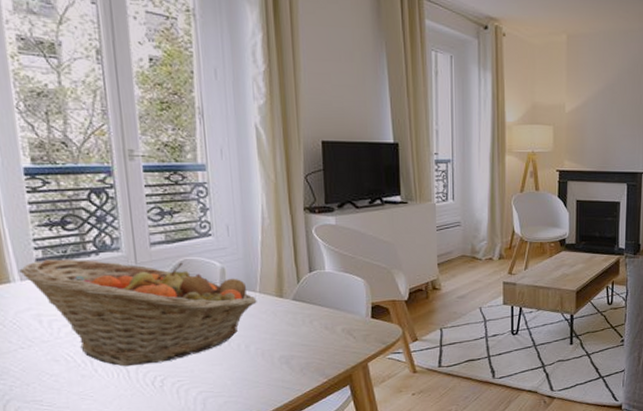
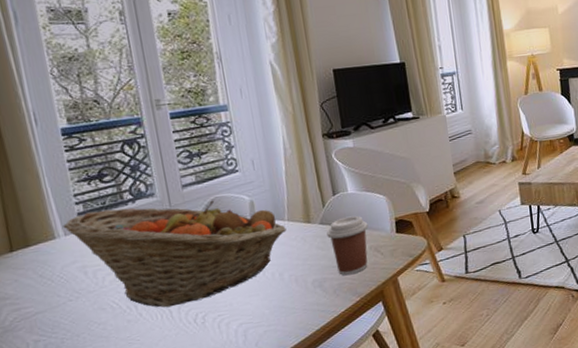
coffee cup: none [299,295,343,355] -> present [326,215,369,276]

